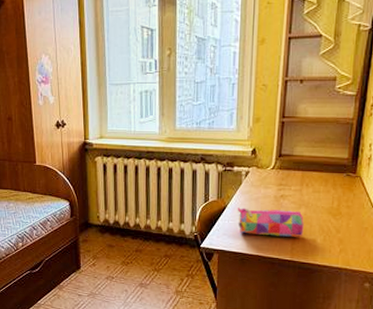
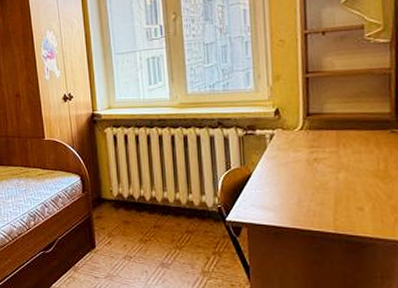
pencil case: present [237,207,304,237] -> none [264,174,347,206]

